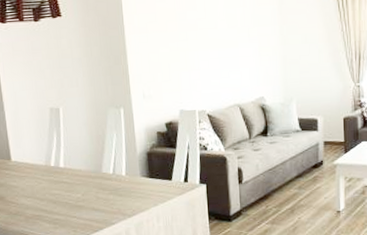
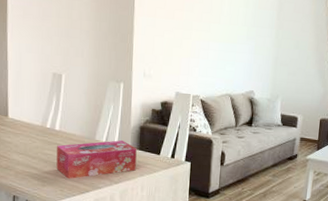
tissue box: none [64,170,149,218] -> present [56,140,137,179]

